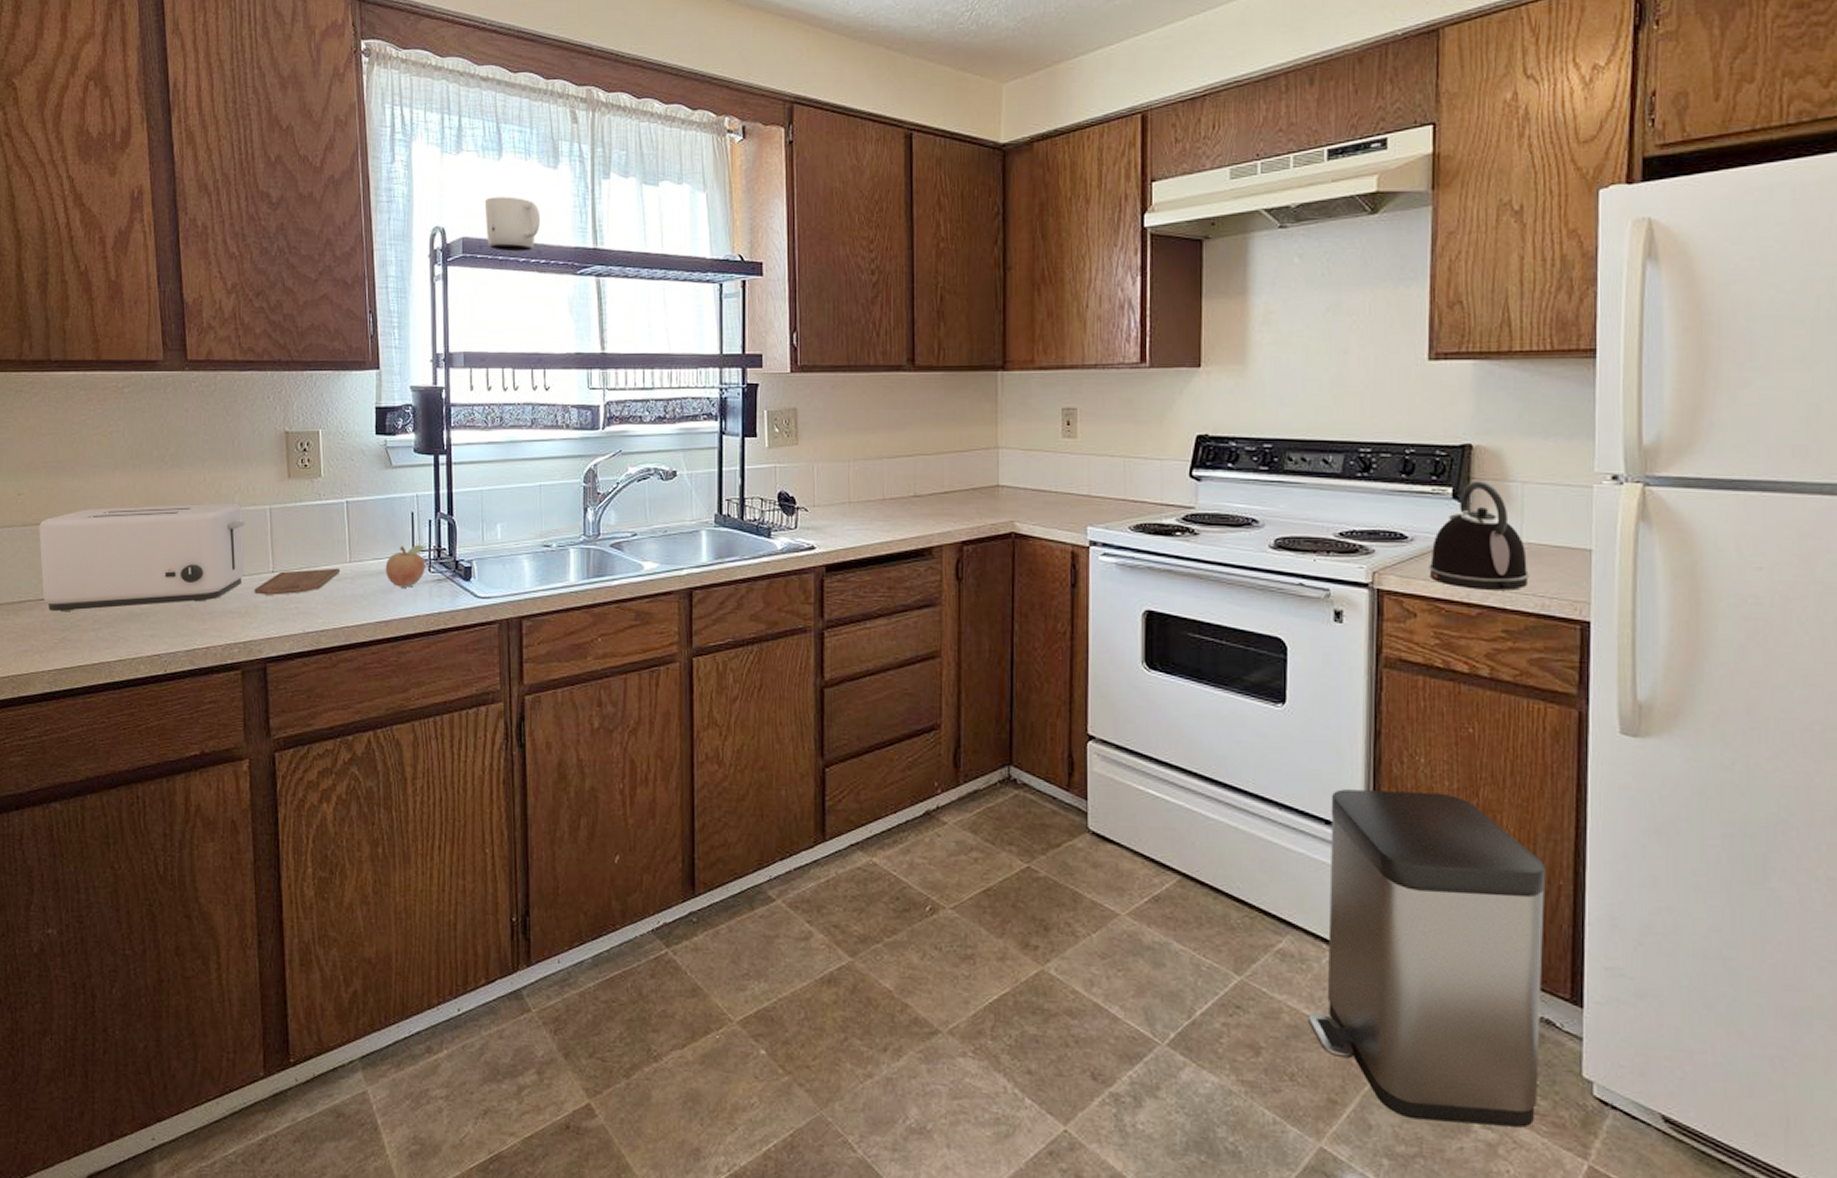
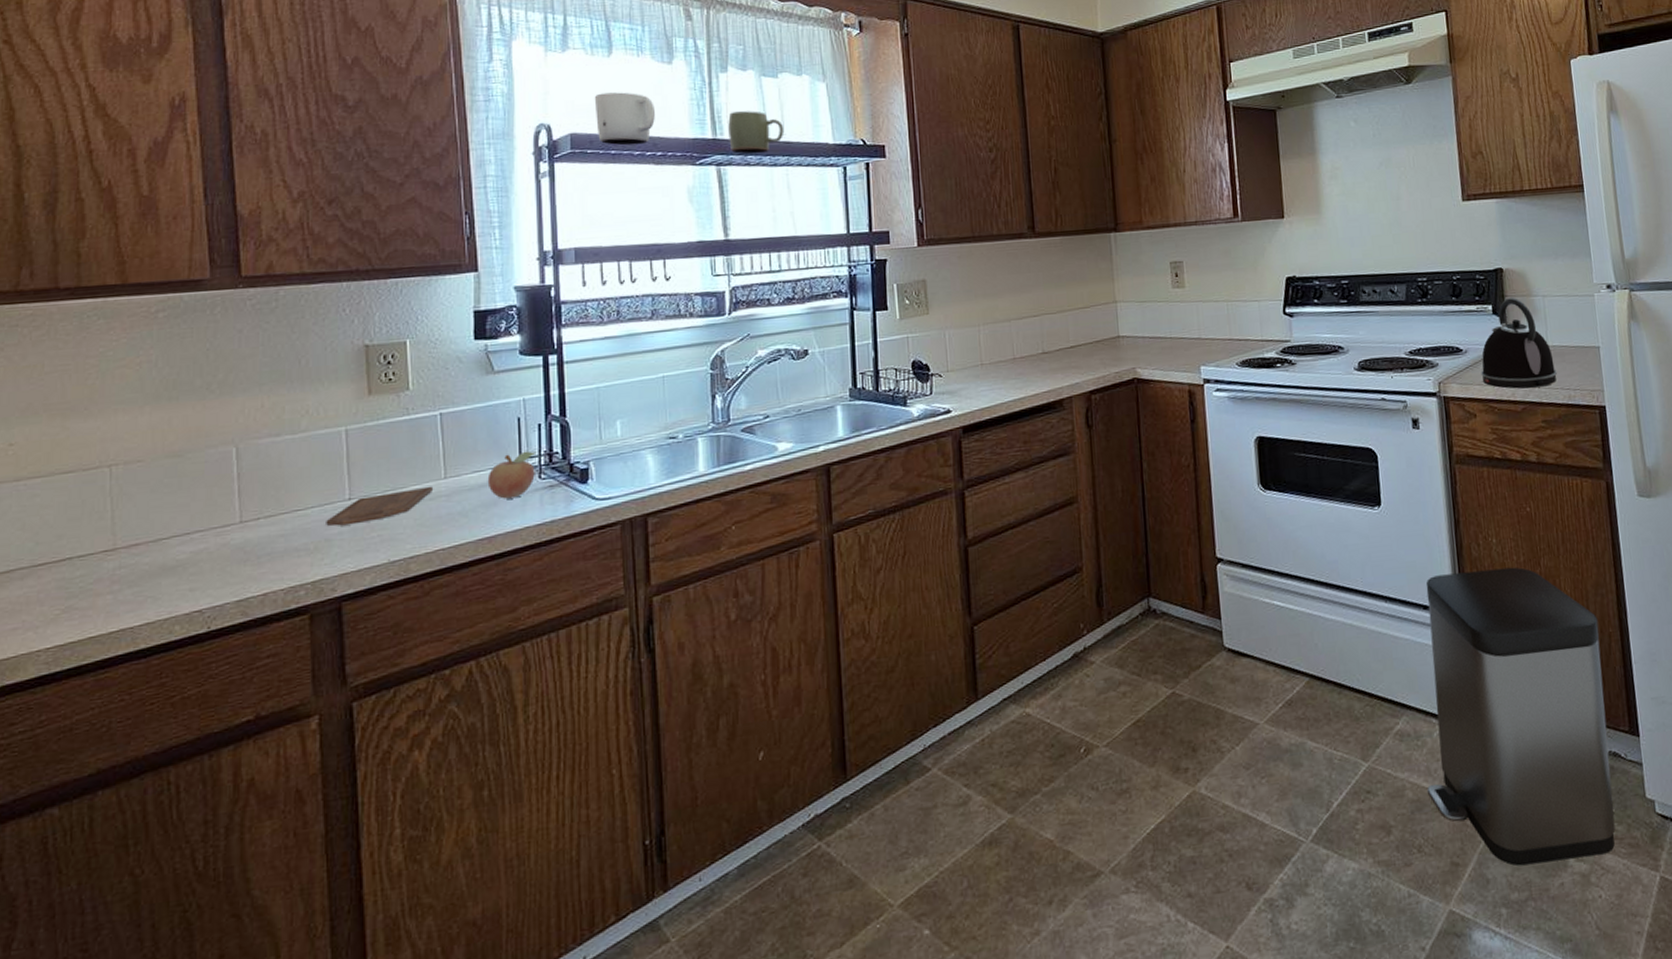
toaster: present [39,503,245,612] -> none [37,428,315,577]
mug: none [609,220,663,266] -> present [728,111,785,154]

